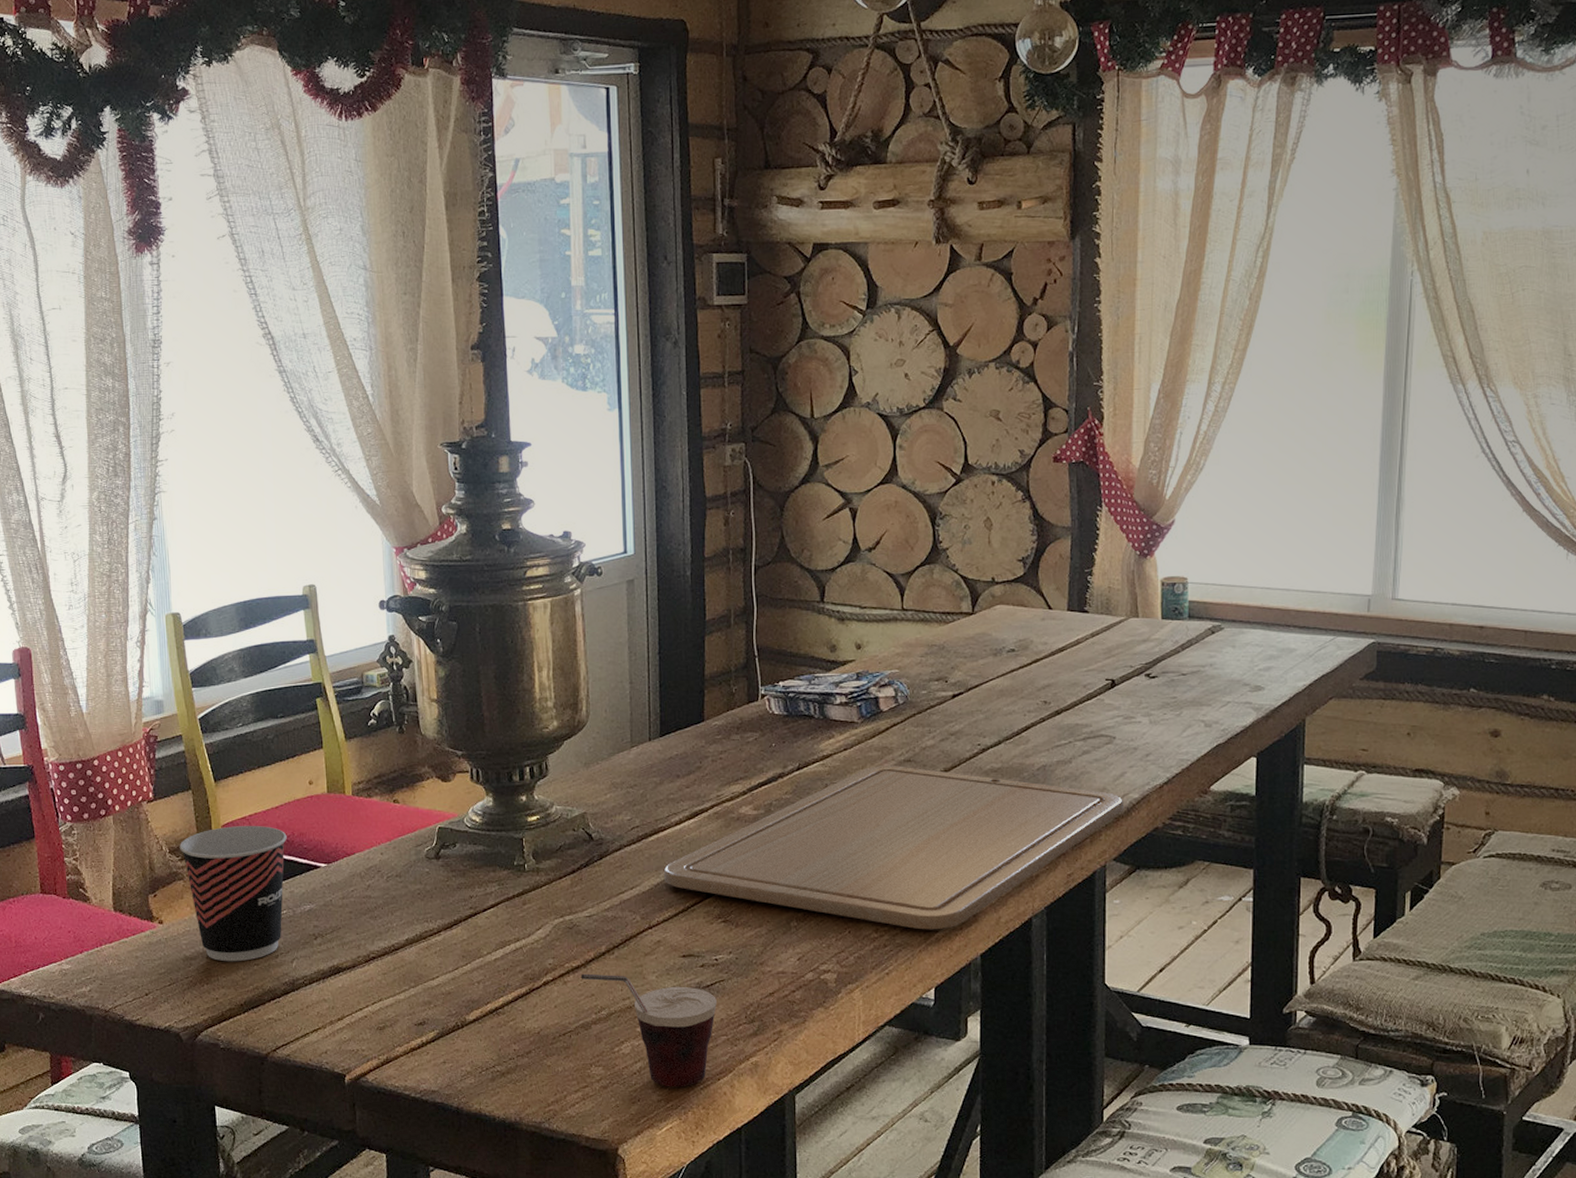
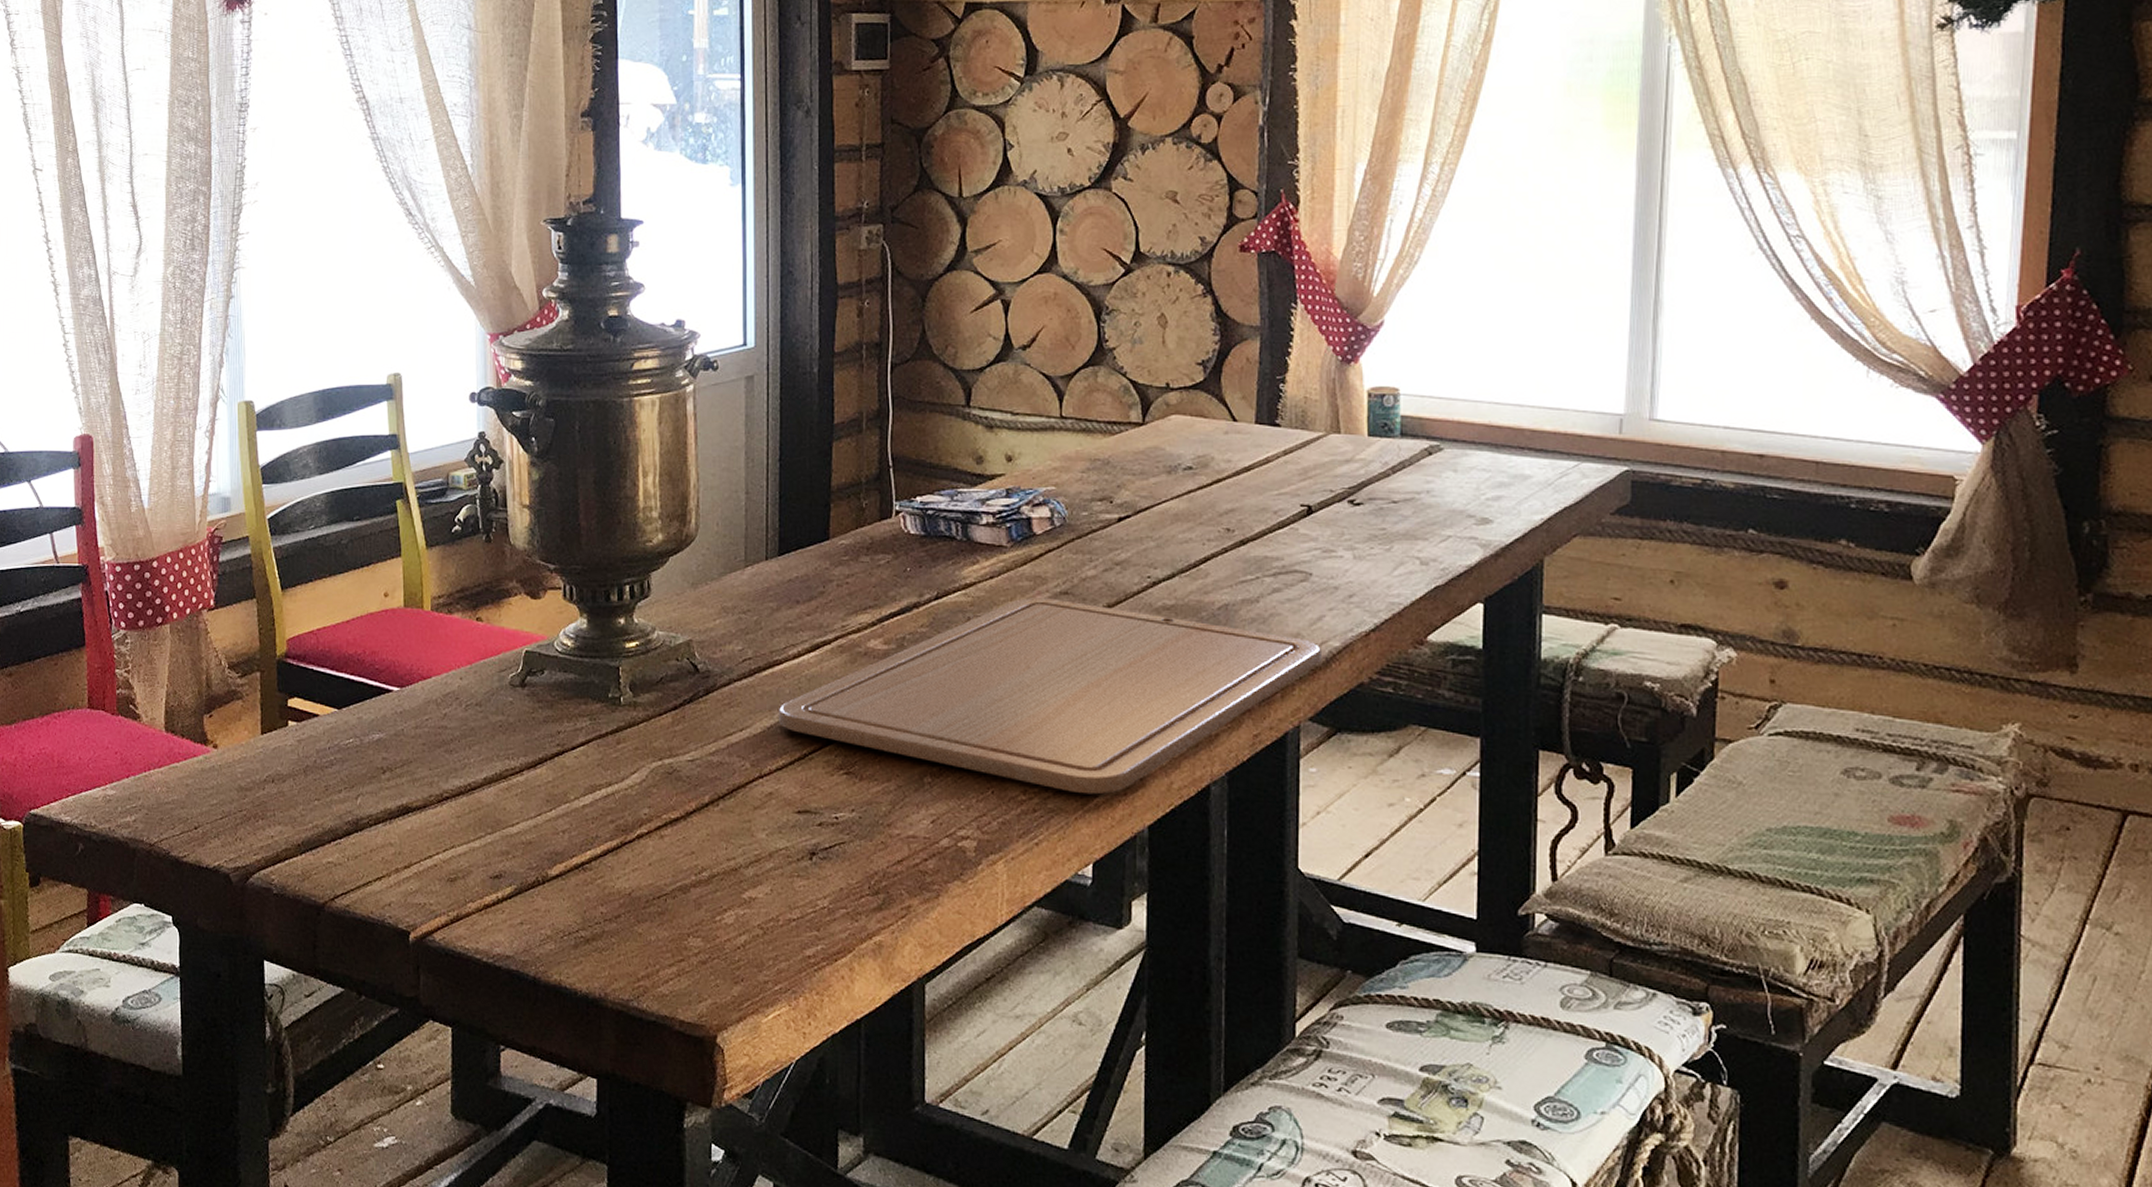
cup: present [180,826,287,962] -> none [240,641,357,796]
cup: present [580,973,717,1087] -> none [679,827,836,967]

